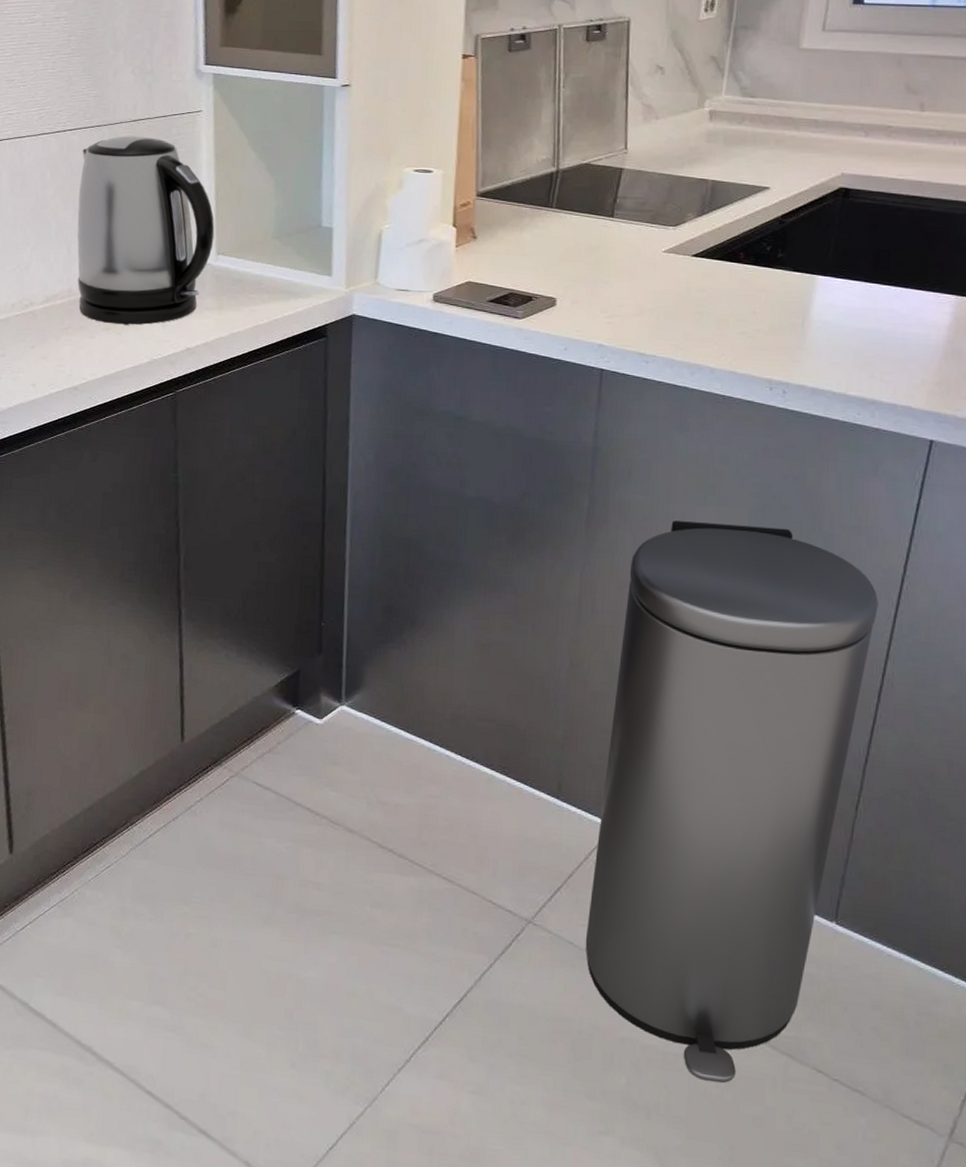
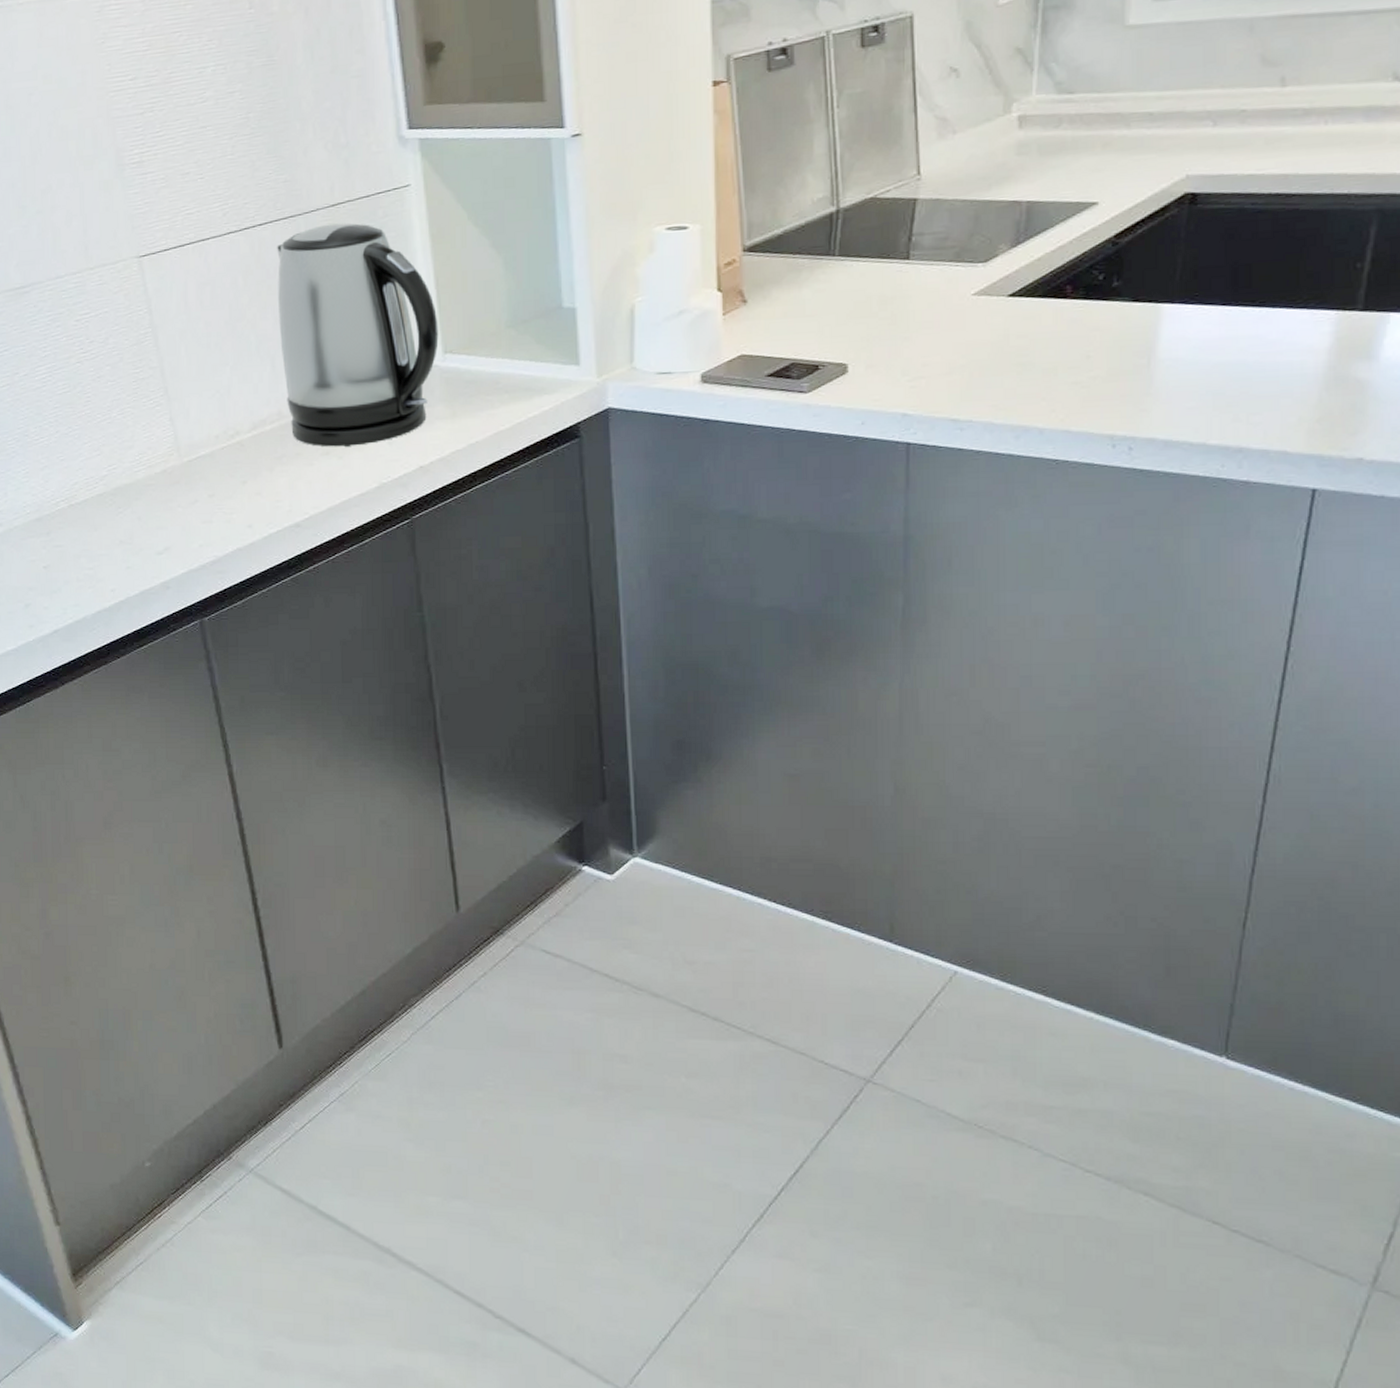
pedal bin: present [585,520,879,1084] -> none [934,610,1258,1243]

